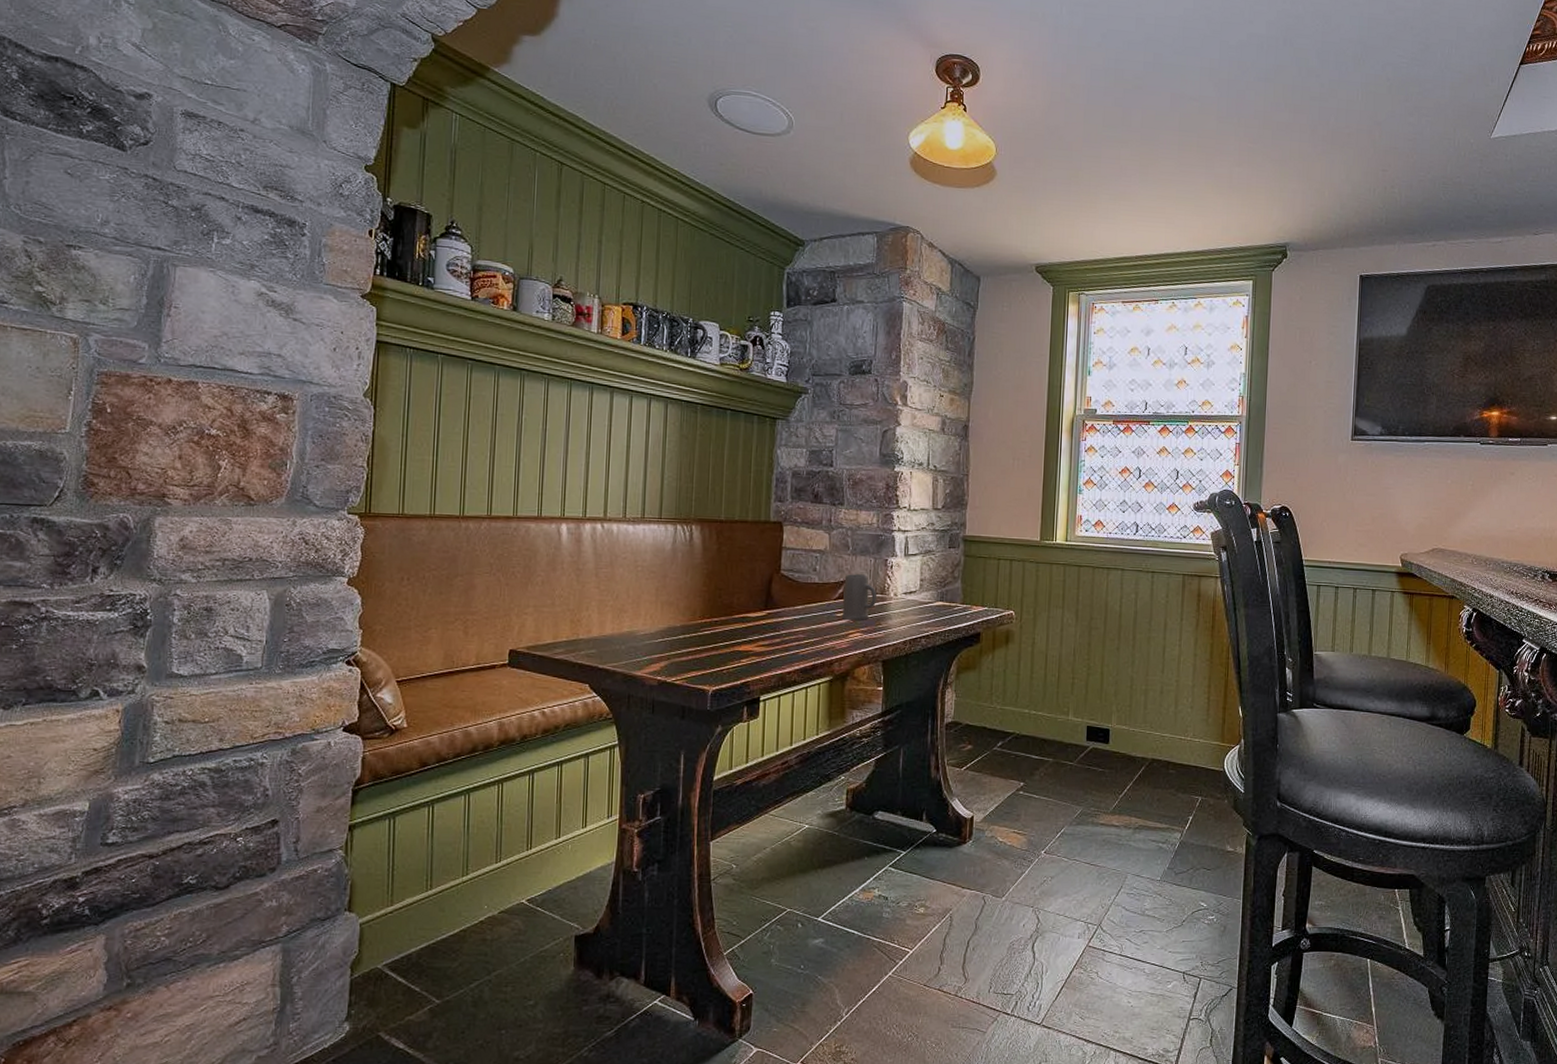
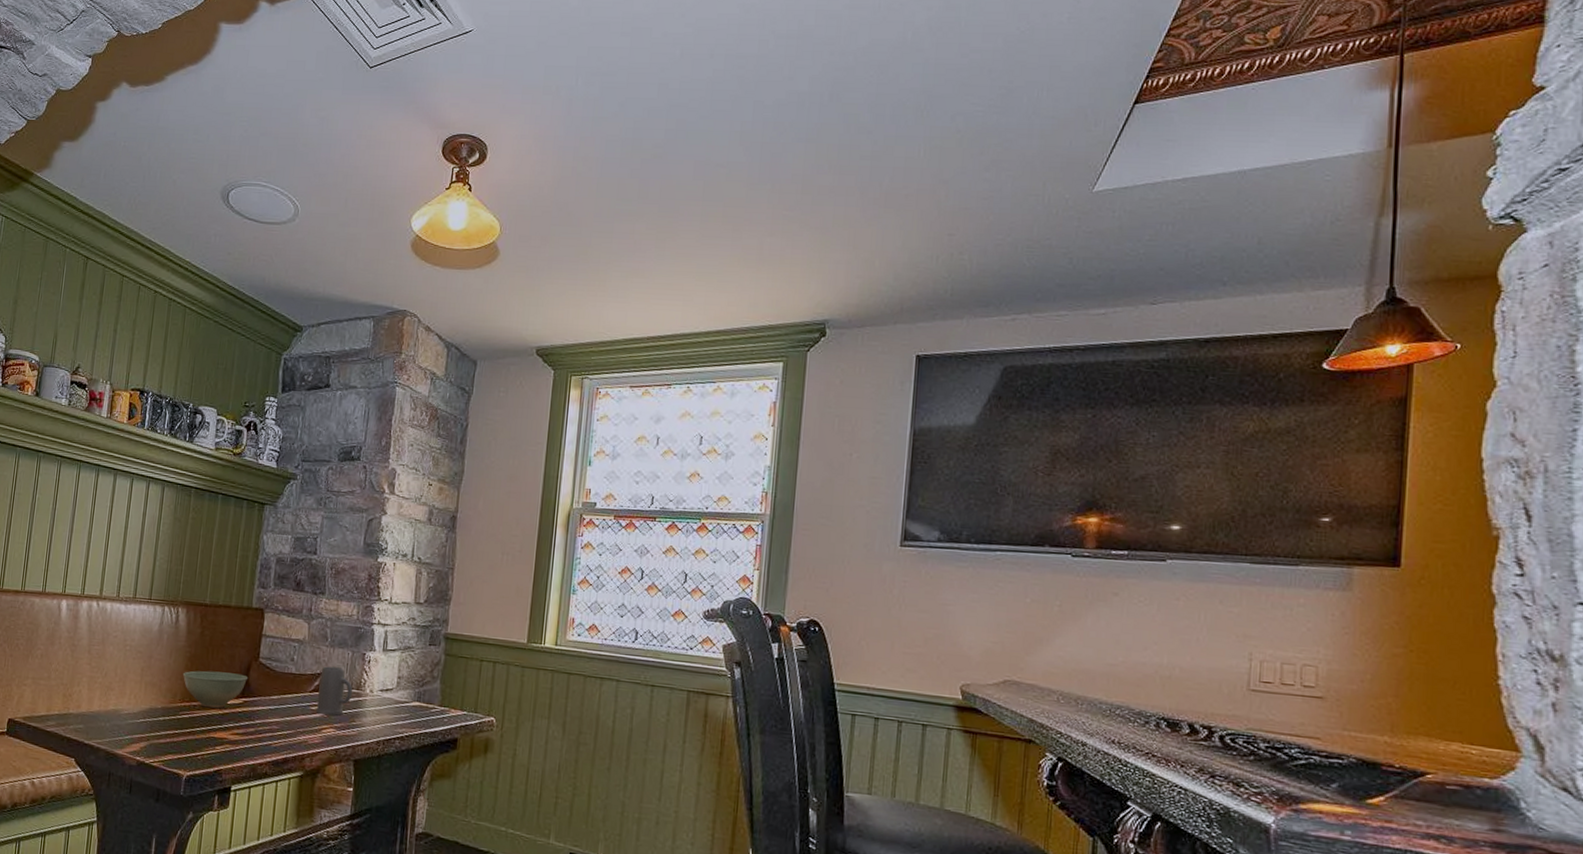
bowl: none [701,586,771,623] -> present [182,670,249,709]

